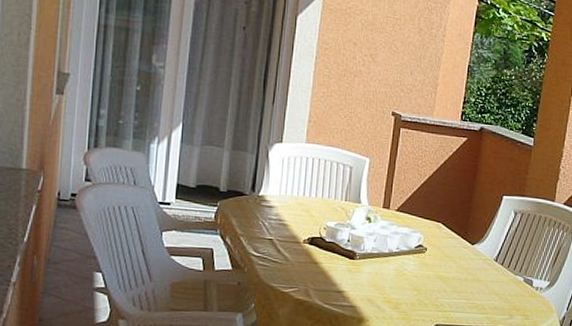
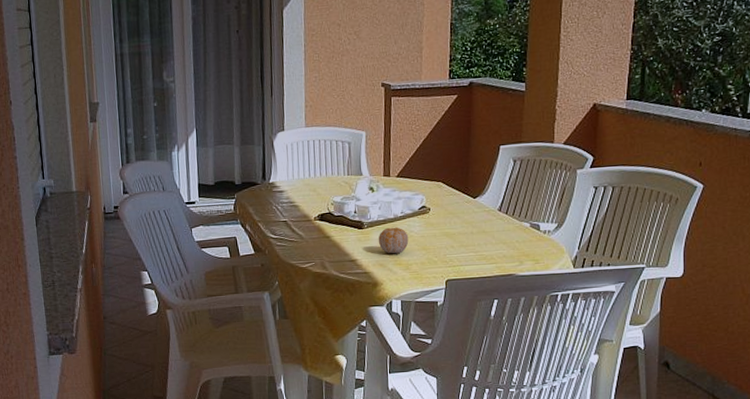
fruit: none [369,262,402,291] -> present [378,227,409,254]

